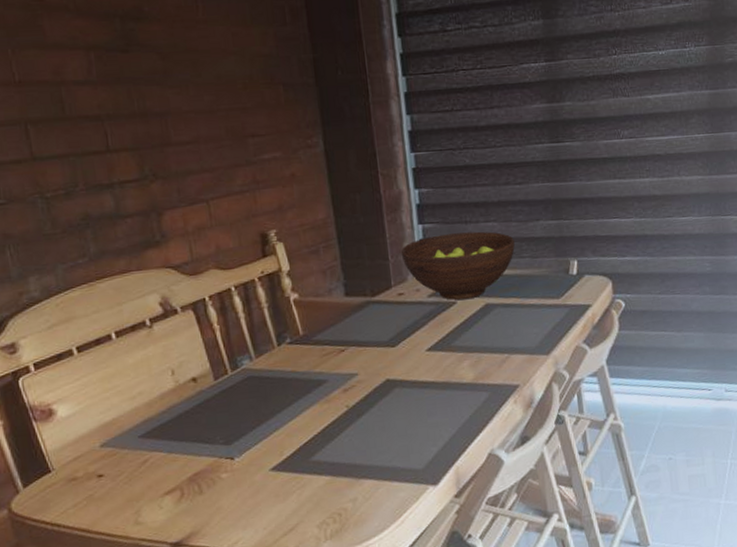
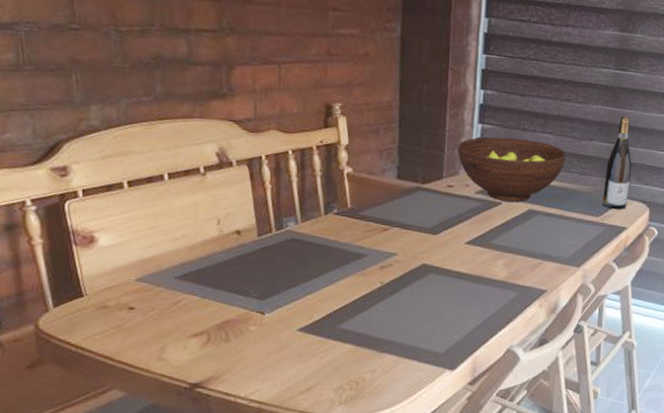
wine bottle: none [558,189,587,289] -> present [602,116,632,210]

